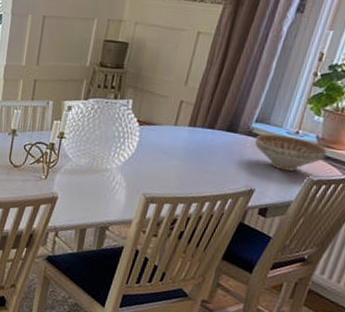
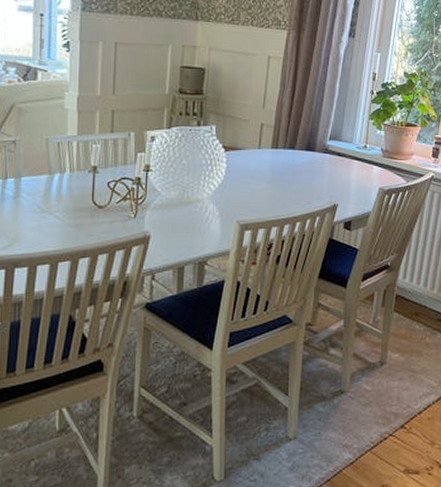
decorative bowl: present [255,133,328,171] -> none [332,150,392,184]

